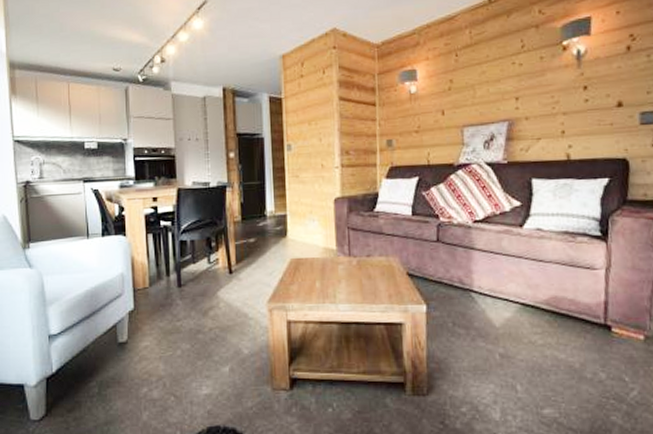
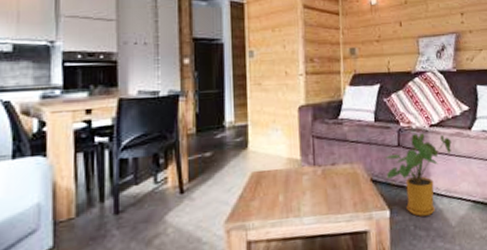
house plant: none [422,229,499,314] -> present [384,133,452,217]

